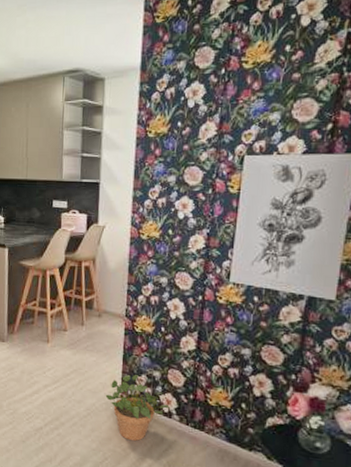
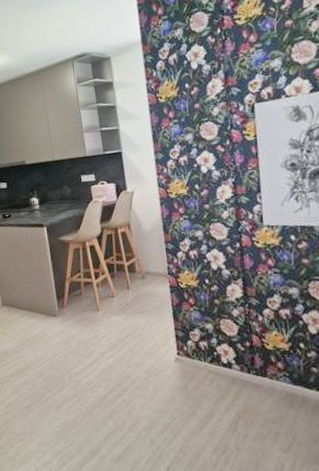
potted plant: present [105,375,170,441] -> none [162,330,228,397]

